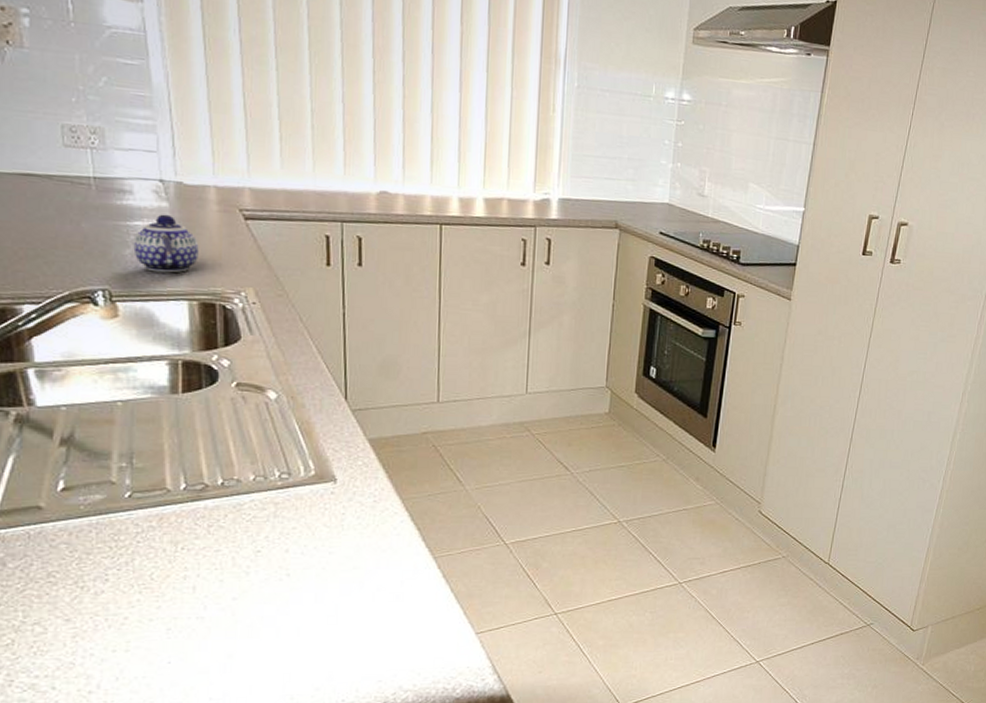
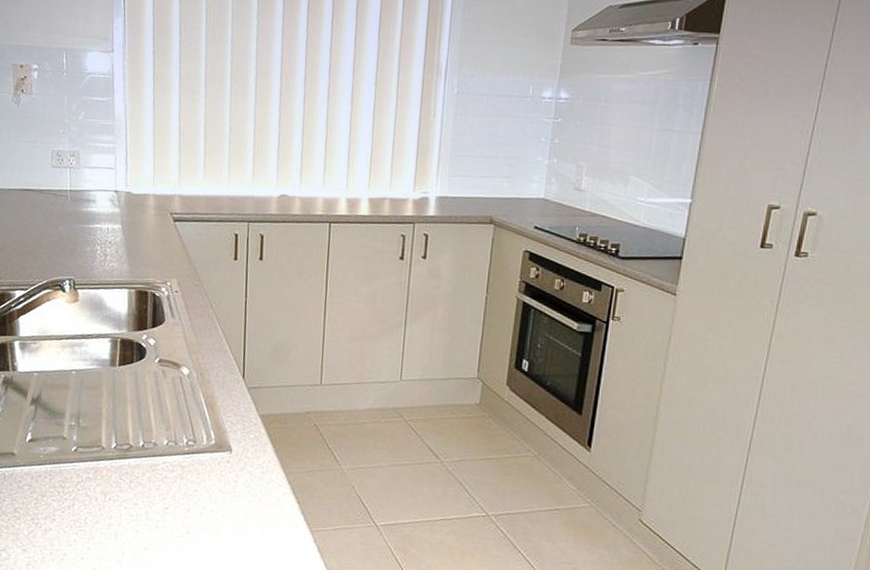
teapot: present [133,214,199,273] -> none [92,218,139,266]

